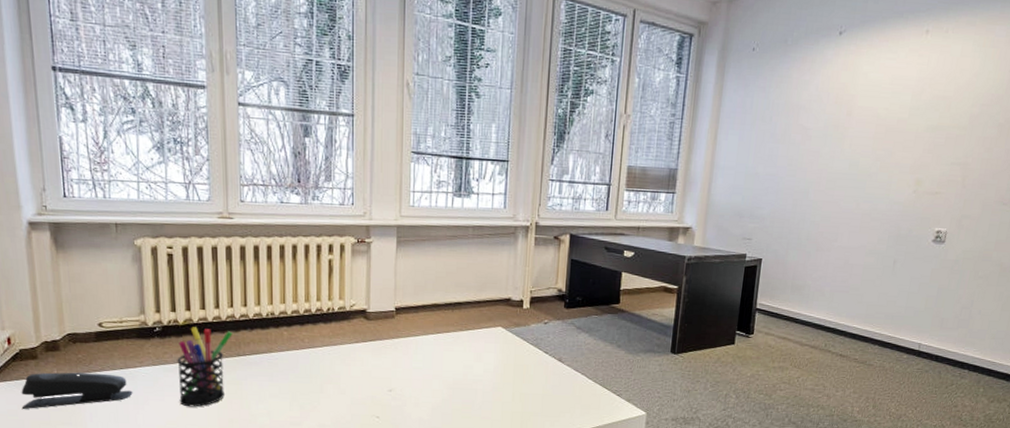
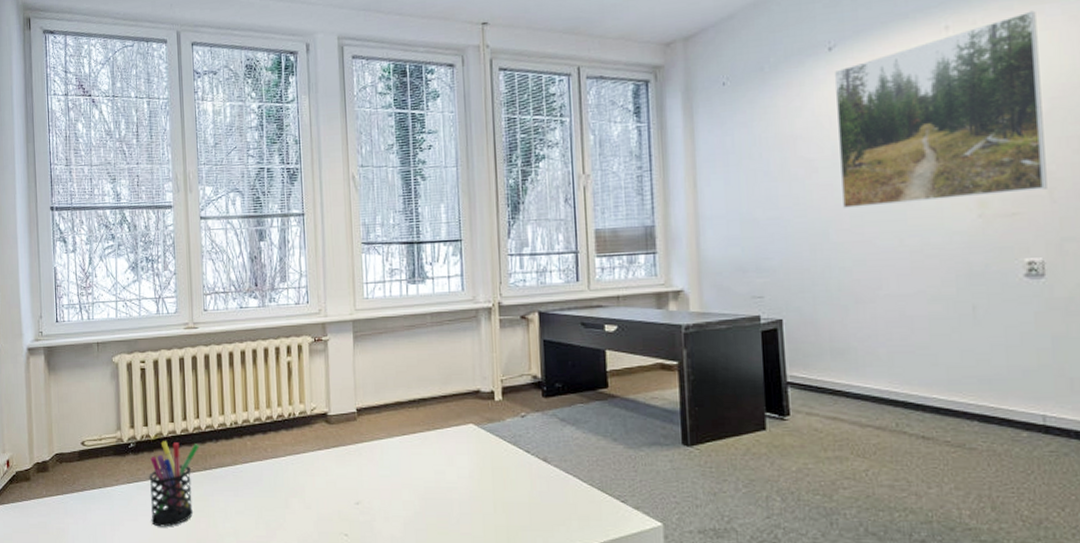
stapler: present [21,372,133,409] -> none [15,493,110,532]
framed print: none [823,29,989,177] -> present [834,10,1047,208]

